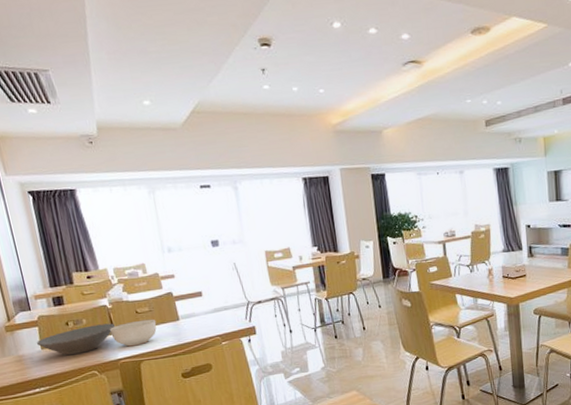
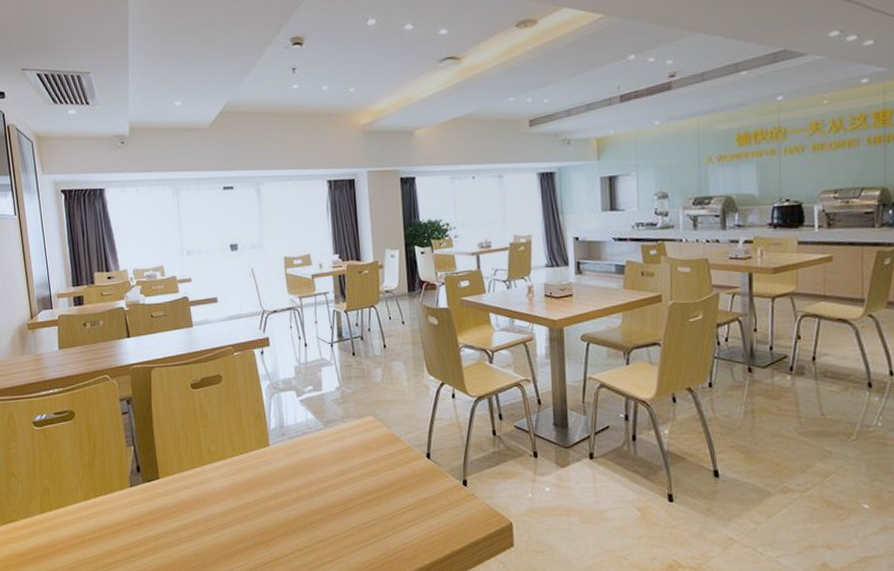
bowl: present [37,323,116,356] -> none [55,326,131,358]
bowl: present [109,319,157,347] -> none [124,324,170,352]

